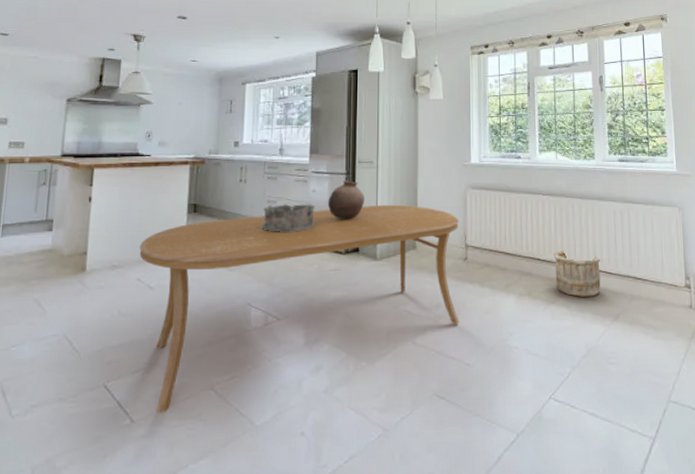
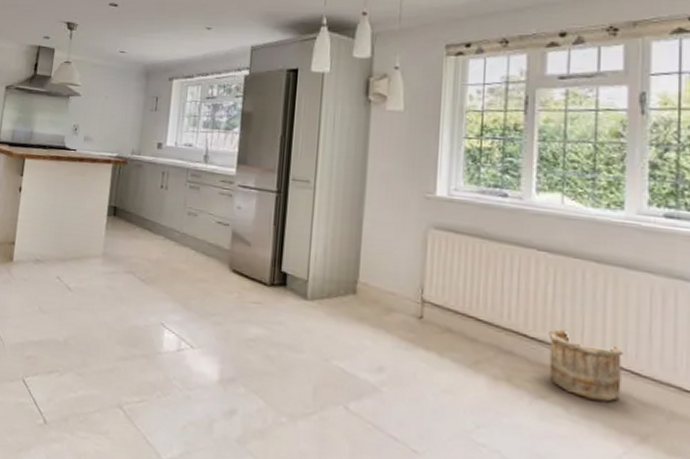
dining table: present [139,204,460,413] -> none [60,226,415,421]
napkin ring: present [261,203,315,232] -> none [180,217,239,253]
pottery: present [328,180,365,220] -> none [254,199,298,247]

